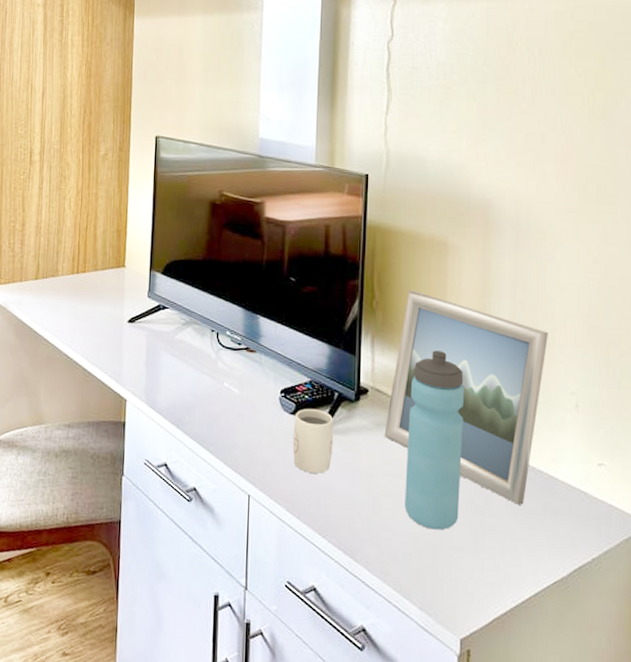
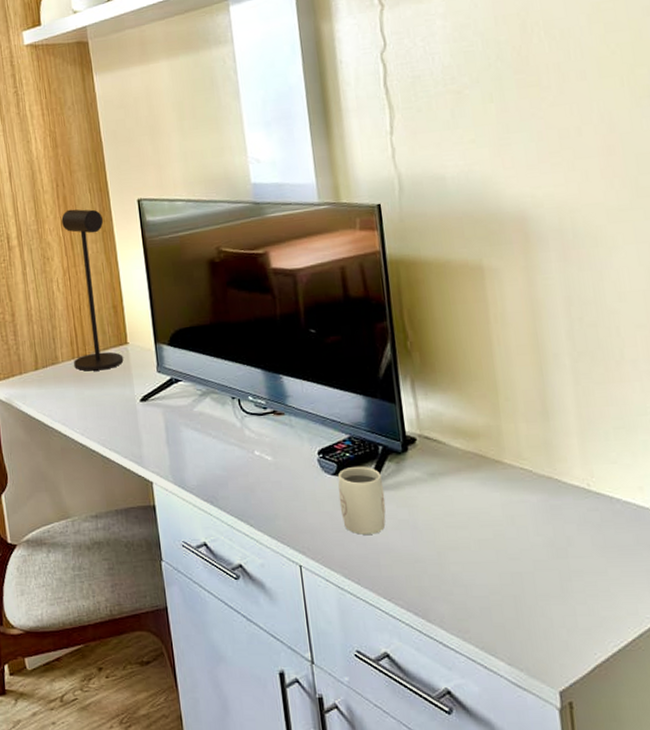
desk lamp: none [72,135,122,289] -> present [61,209,124,371]
picture frame: present [384,289,548,505] -> none [440,323,616,542]
water bottle: present [405,350,465,530] -> none [463,385,539,579]

